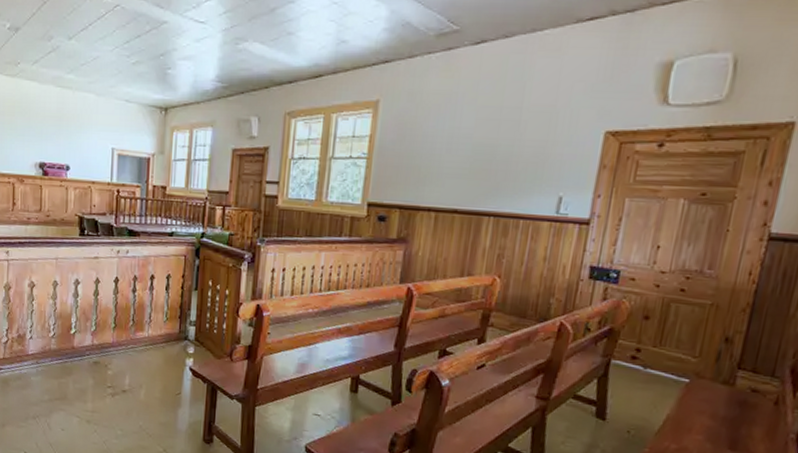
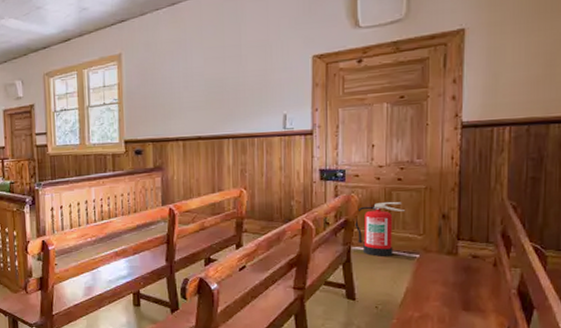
fire extinguisher: none [619,314,682,377] -> present [353,202,405,257]

